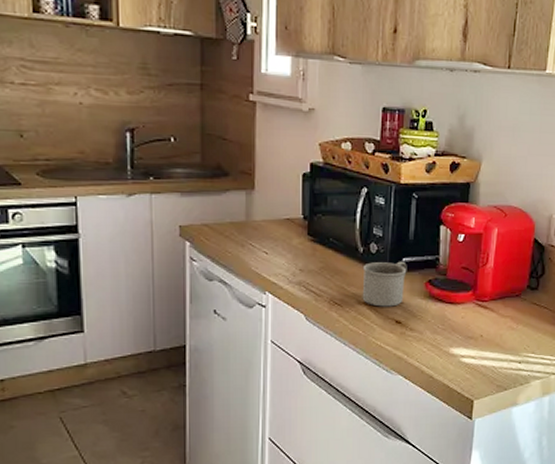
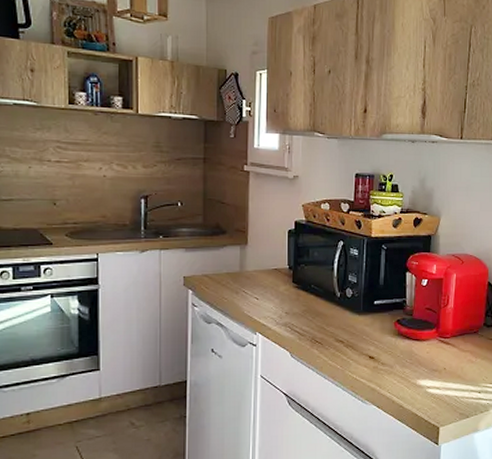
mug: present [362,261,407,307] -> none [339,304,378,344]

